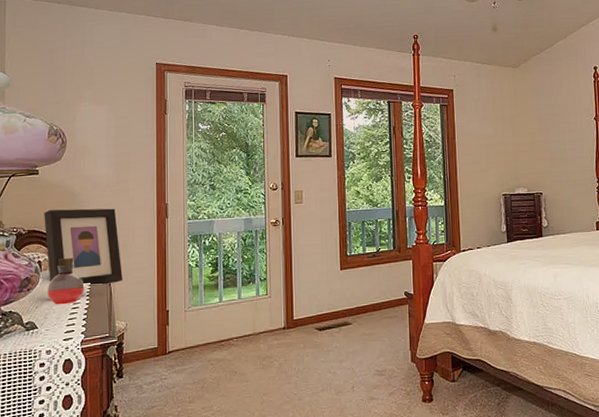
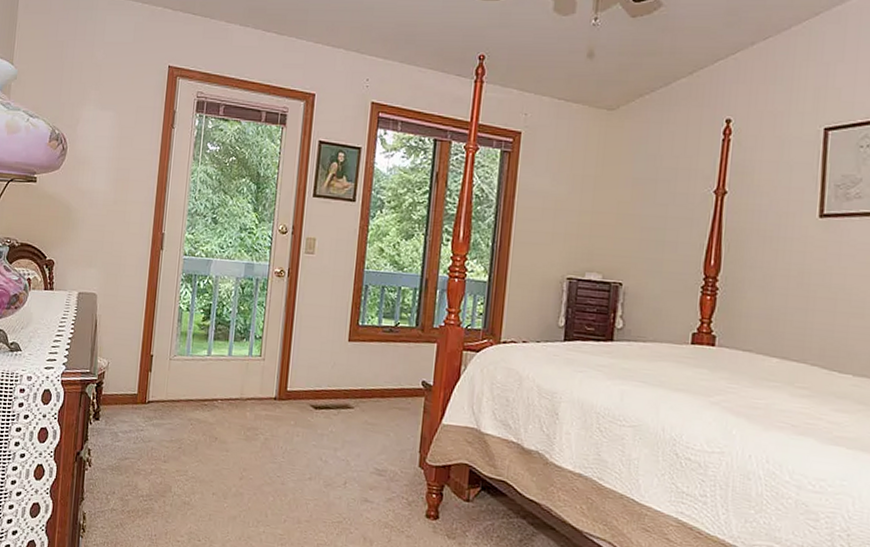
picture frame: present [44,208,122,287] -> none [36,223,110,315]
perfume bottle: present [46,258,84,305] -> none [33,279,70,330]

